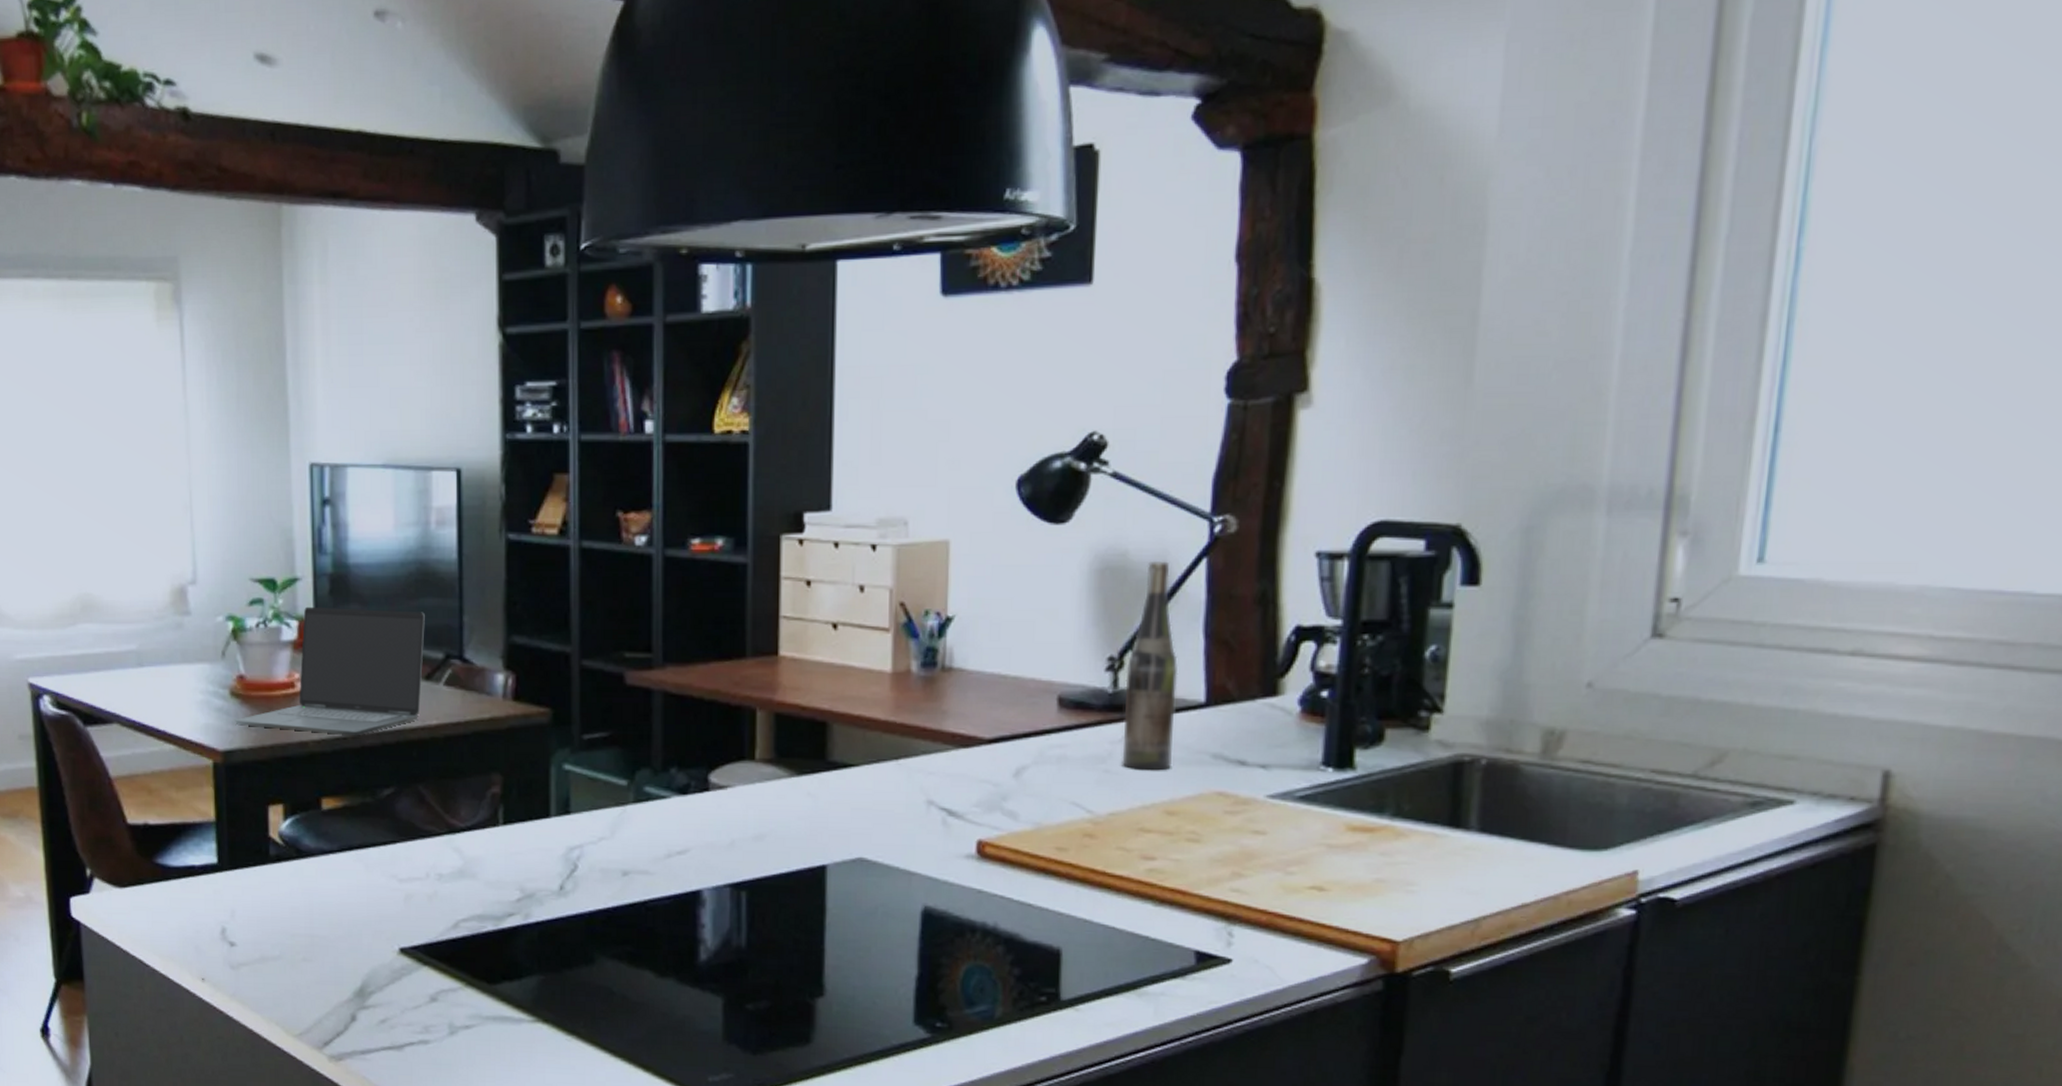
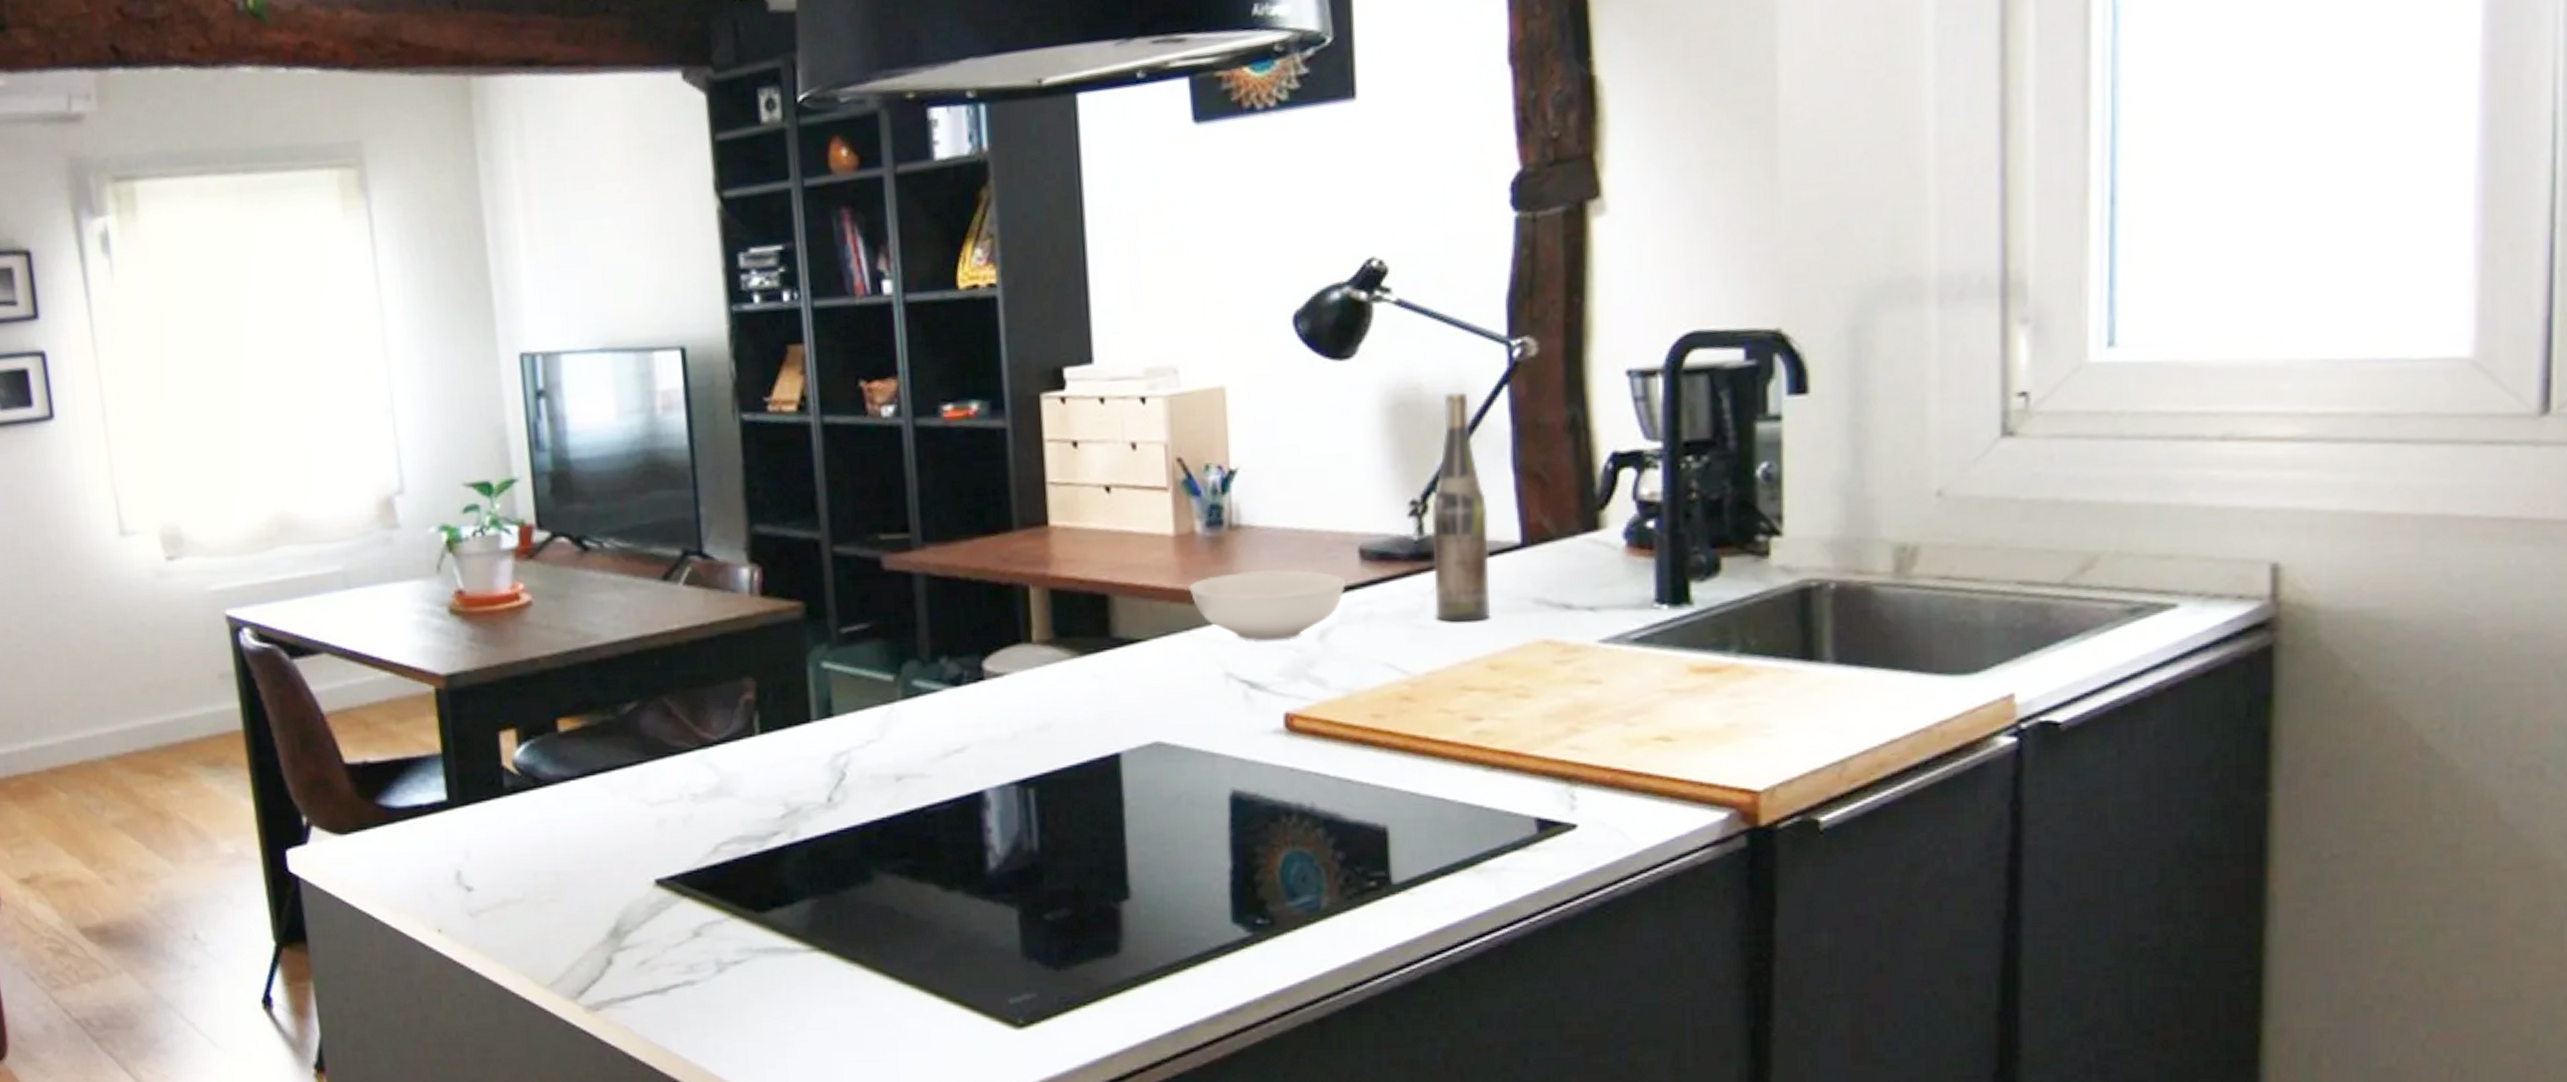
laptop: present [235,606,425,736] -> none [456,506,660,648]
bowl: none [901,711,1044,775] -> present [1189,569,1347,642]

